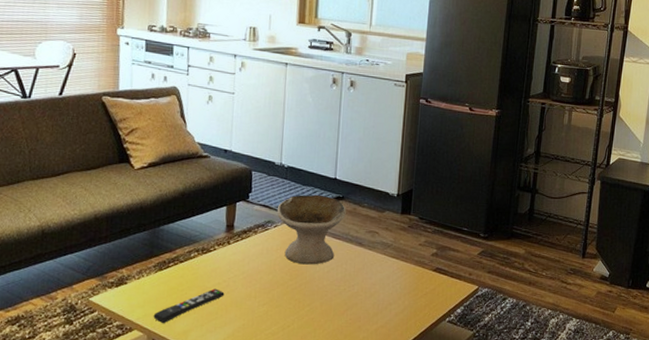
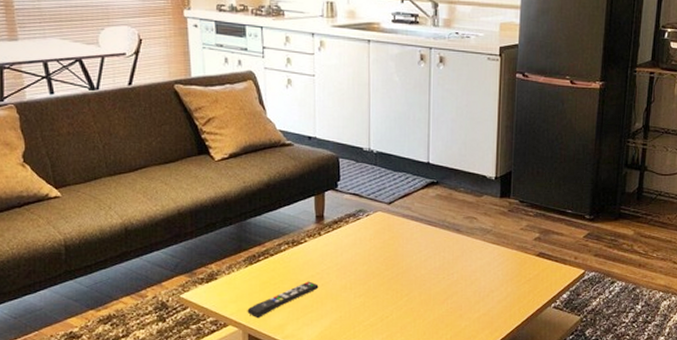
bowl: present [276,194,346,265] -> none [368,180,441,254]

